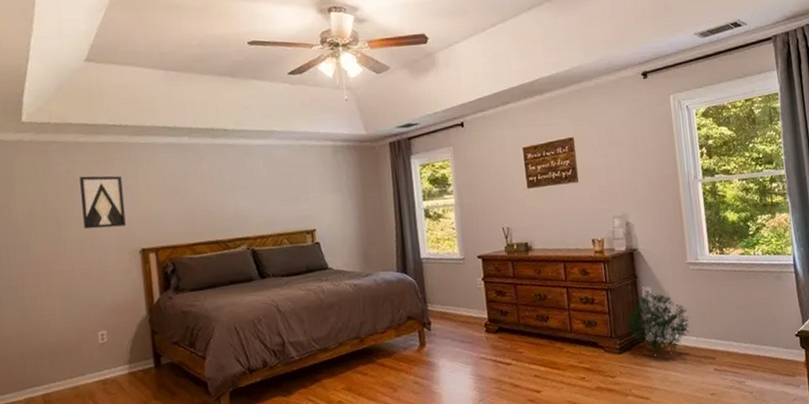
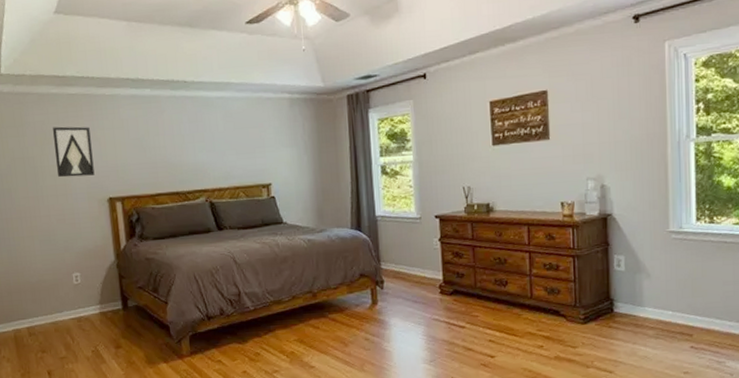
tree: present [622,290,690,355] -> none [588,259,666,328]

